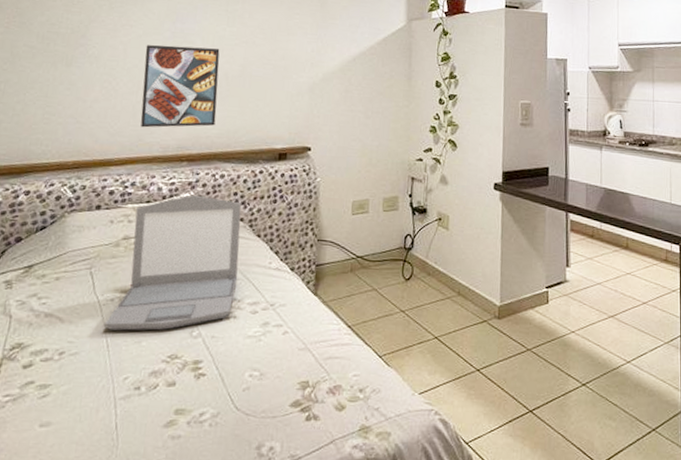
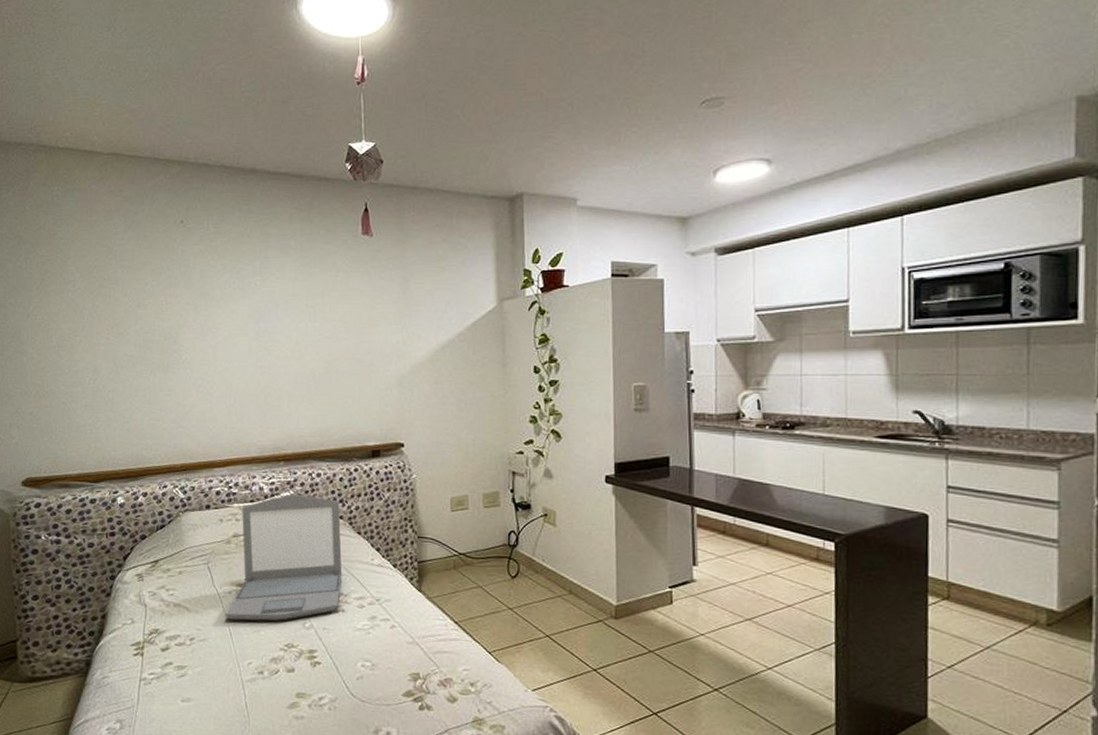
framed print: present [140,45,220,128] -> none [233,346,307,430]

